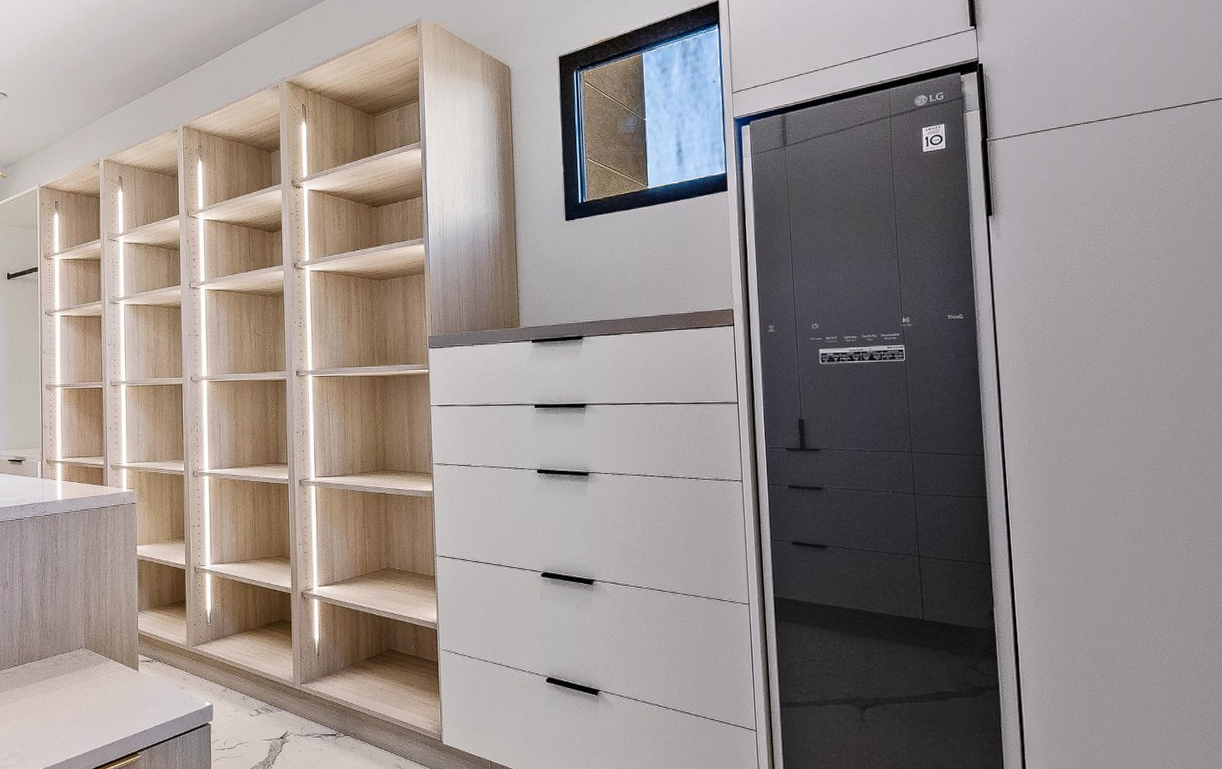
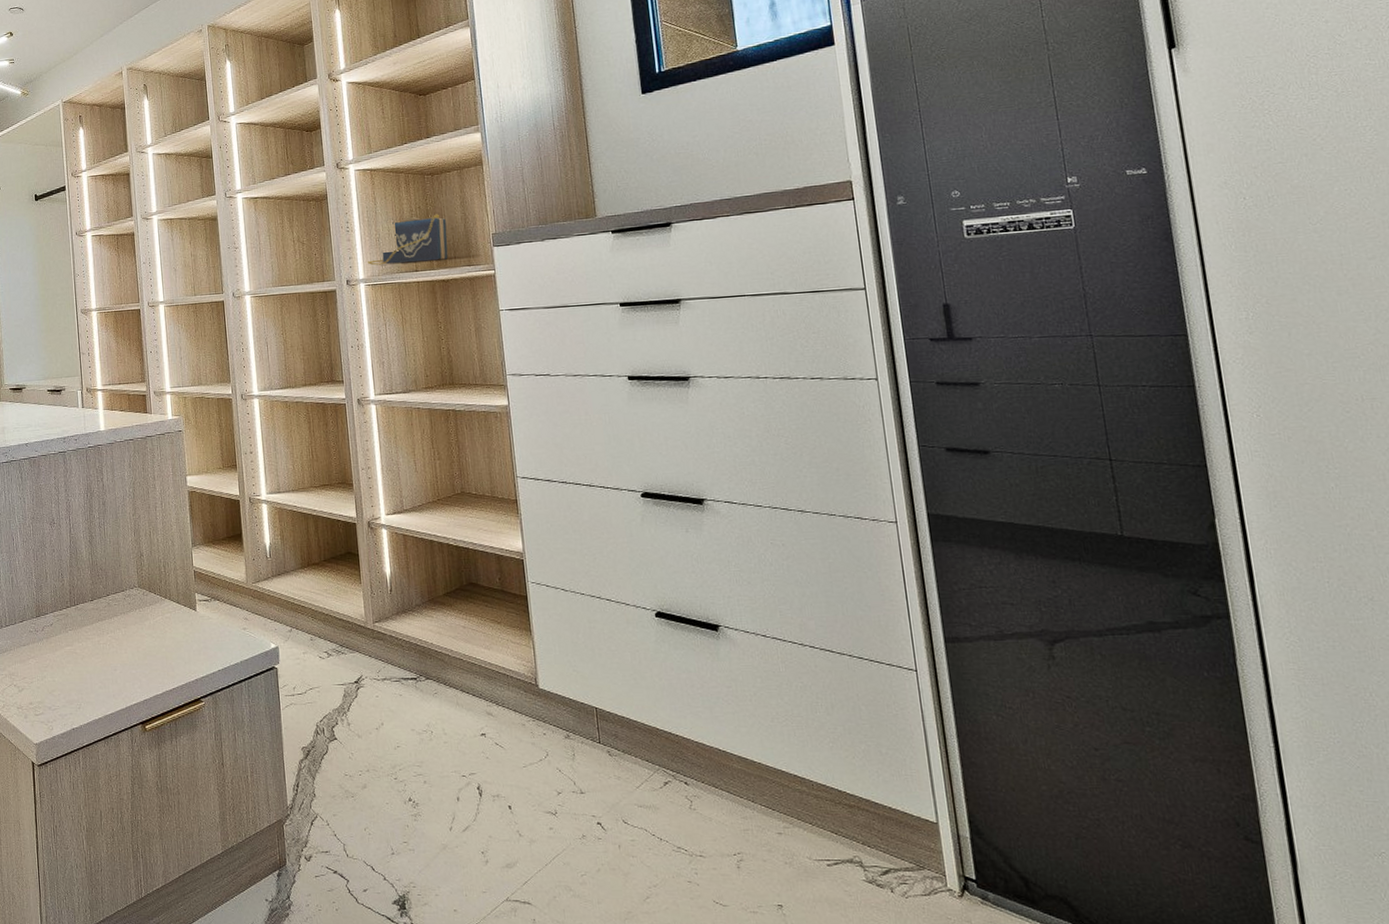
clutch bag: none [317,316,389,359] -> present [368,214,448,266]

